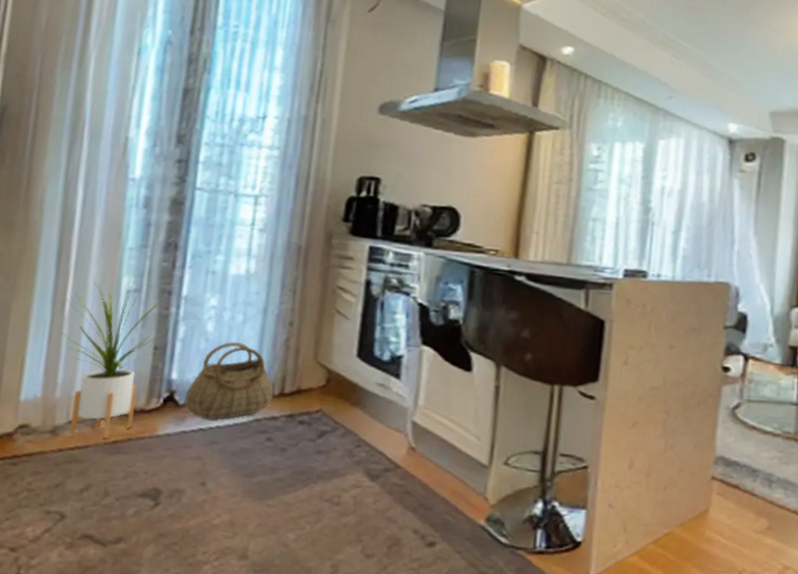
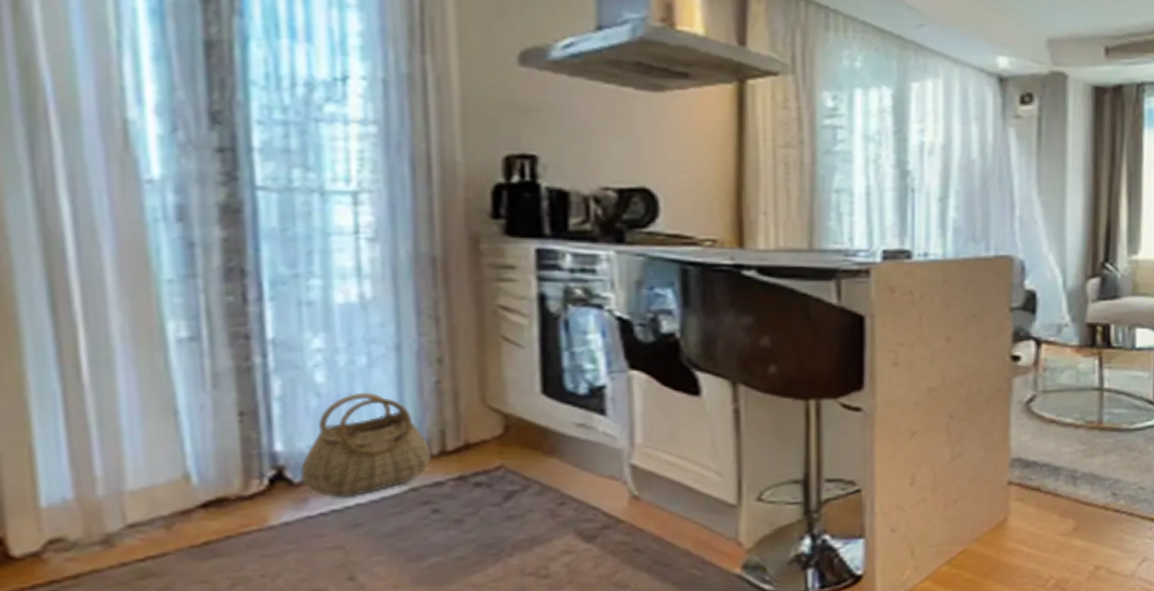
house plant: present [59,281,166,440] -> none [80,327,252,545]

